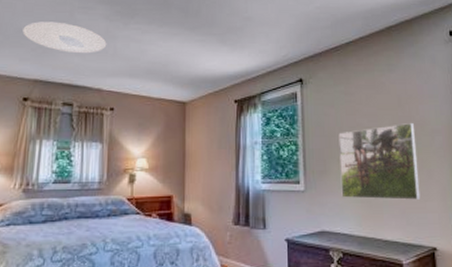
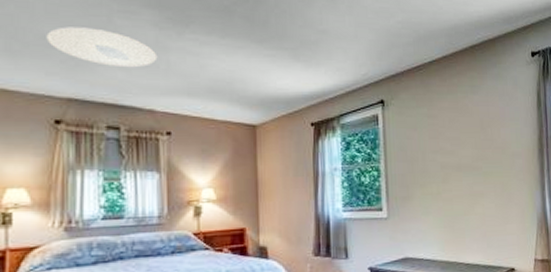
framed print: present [338,123,421,200] -> none [421,147,501,224]

